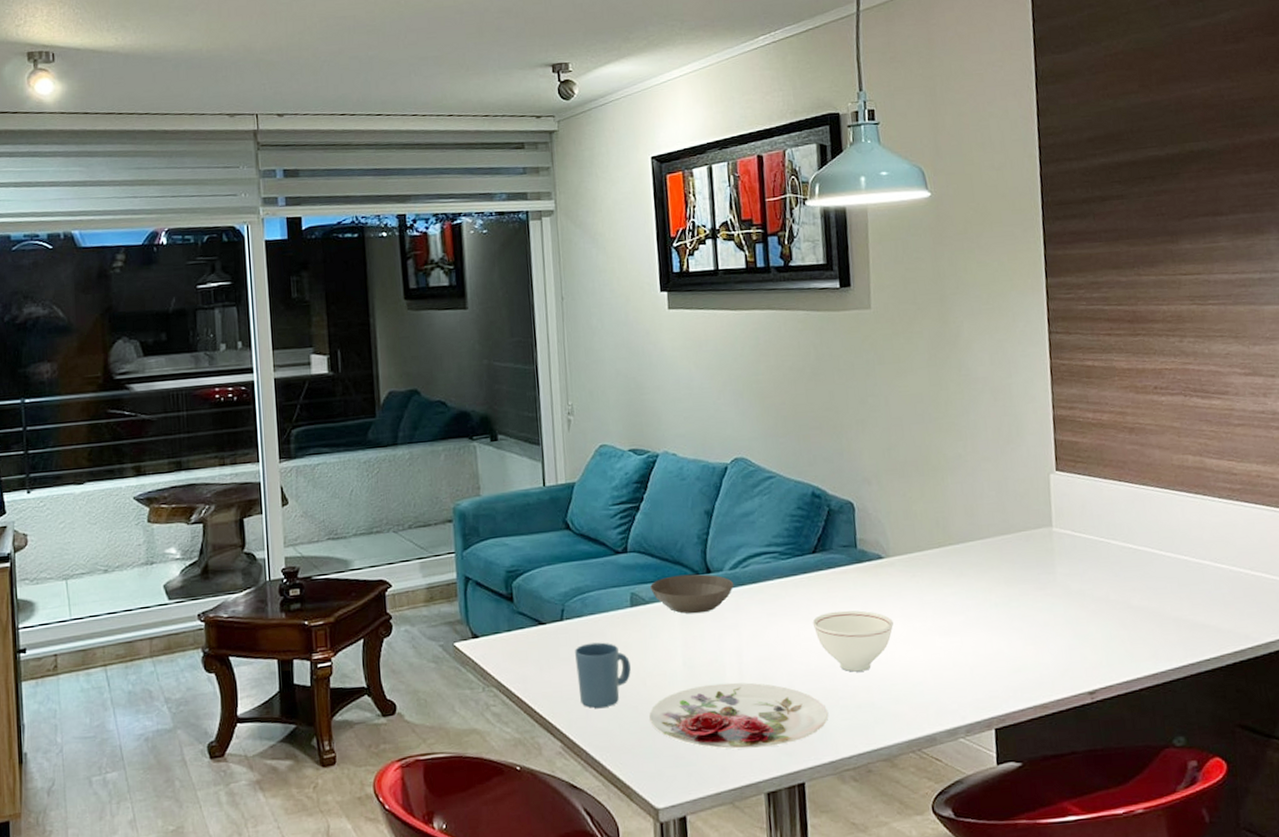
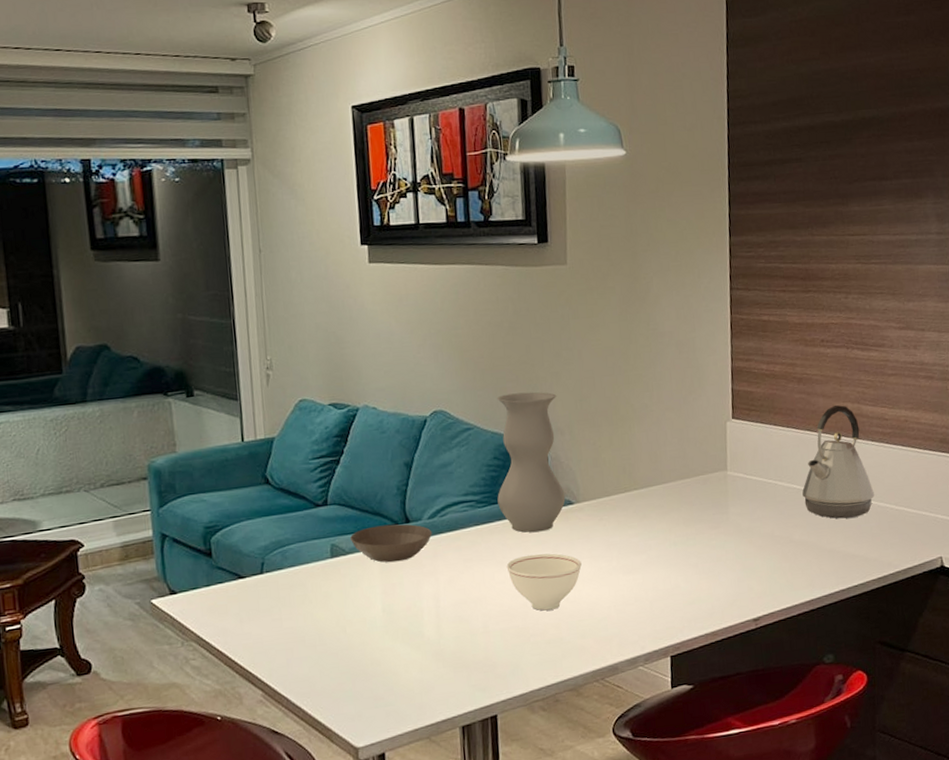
mug: present [575,642,631,708] -> none [275,593,331,657]
plate: present [649,682,829,750] -> none [349,625,521,689]
vase: none [799,439,875,588] -> present [497,392,566,533]
kettle: none [1139,457,1225,583] -> present [802,405,874,519]

